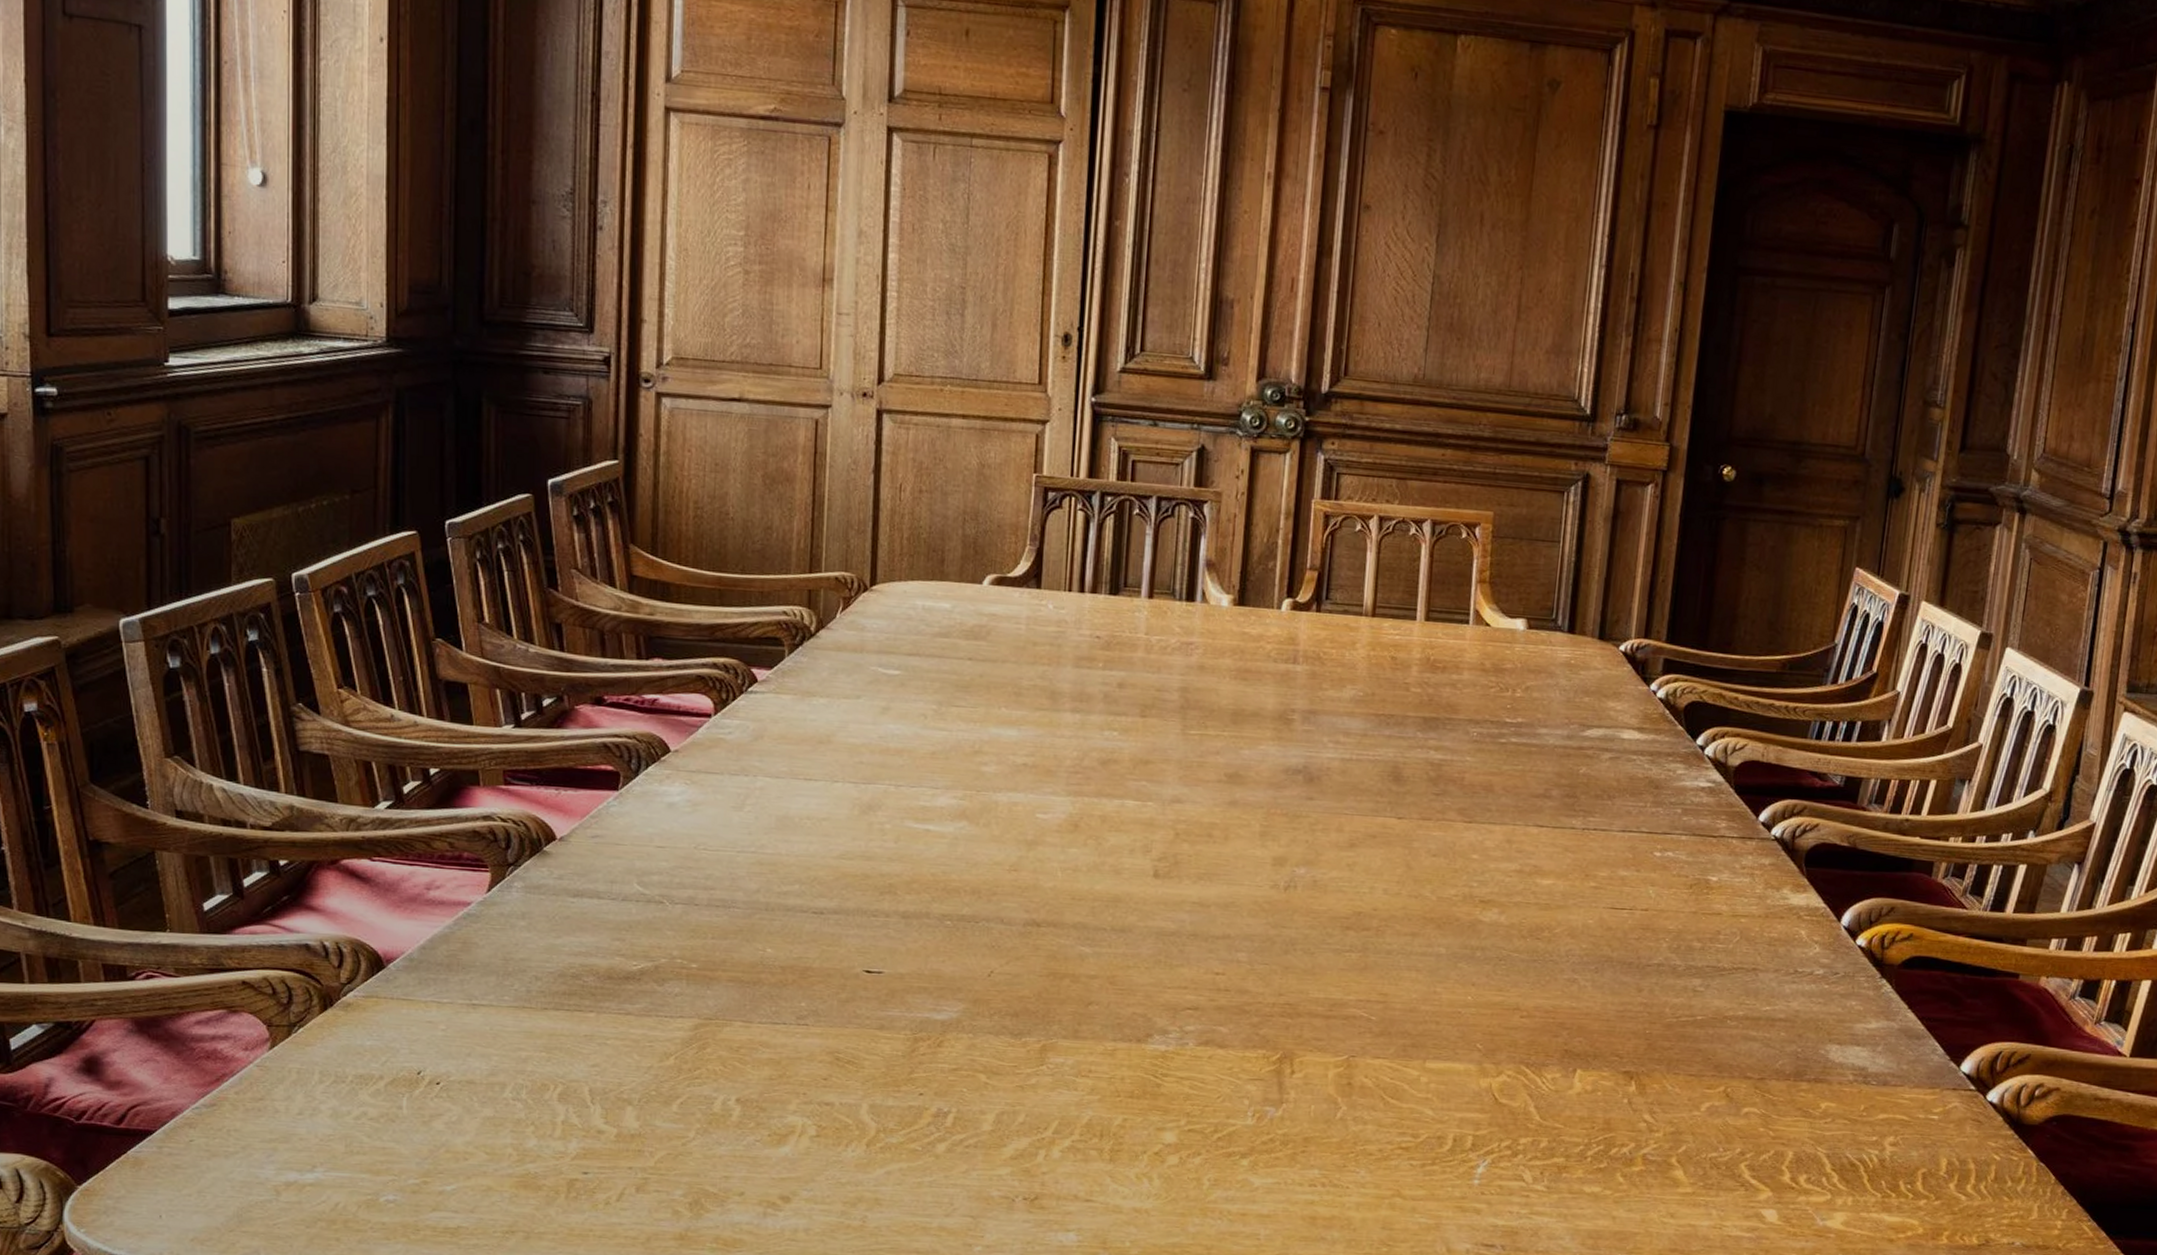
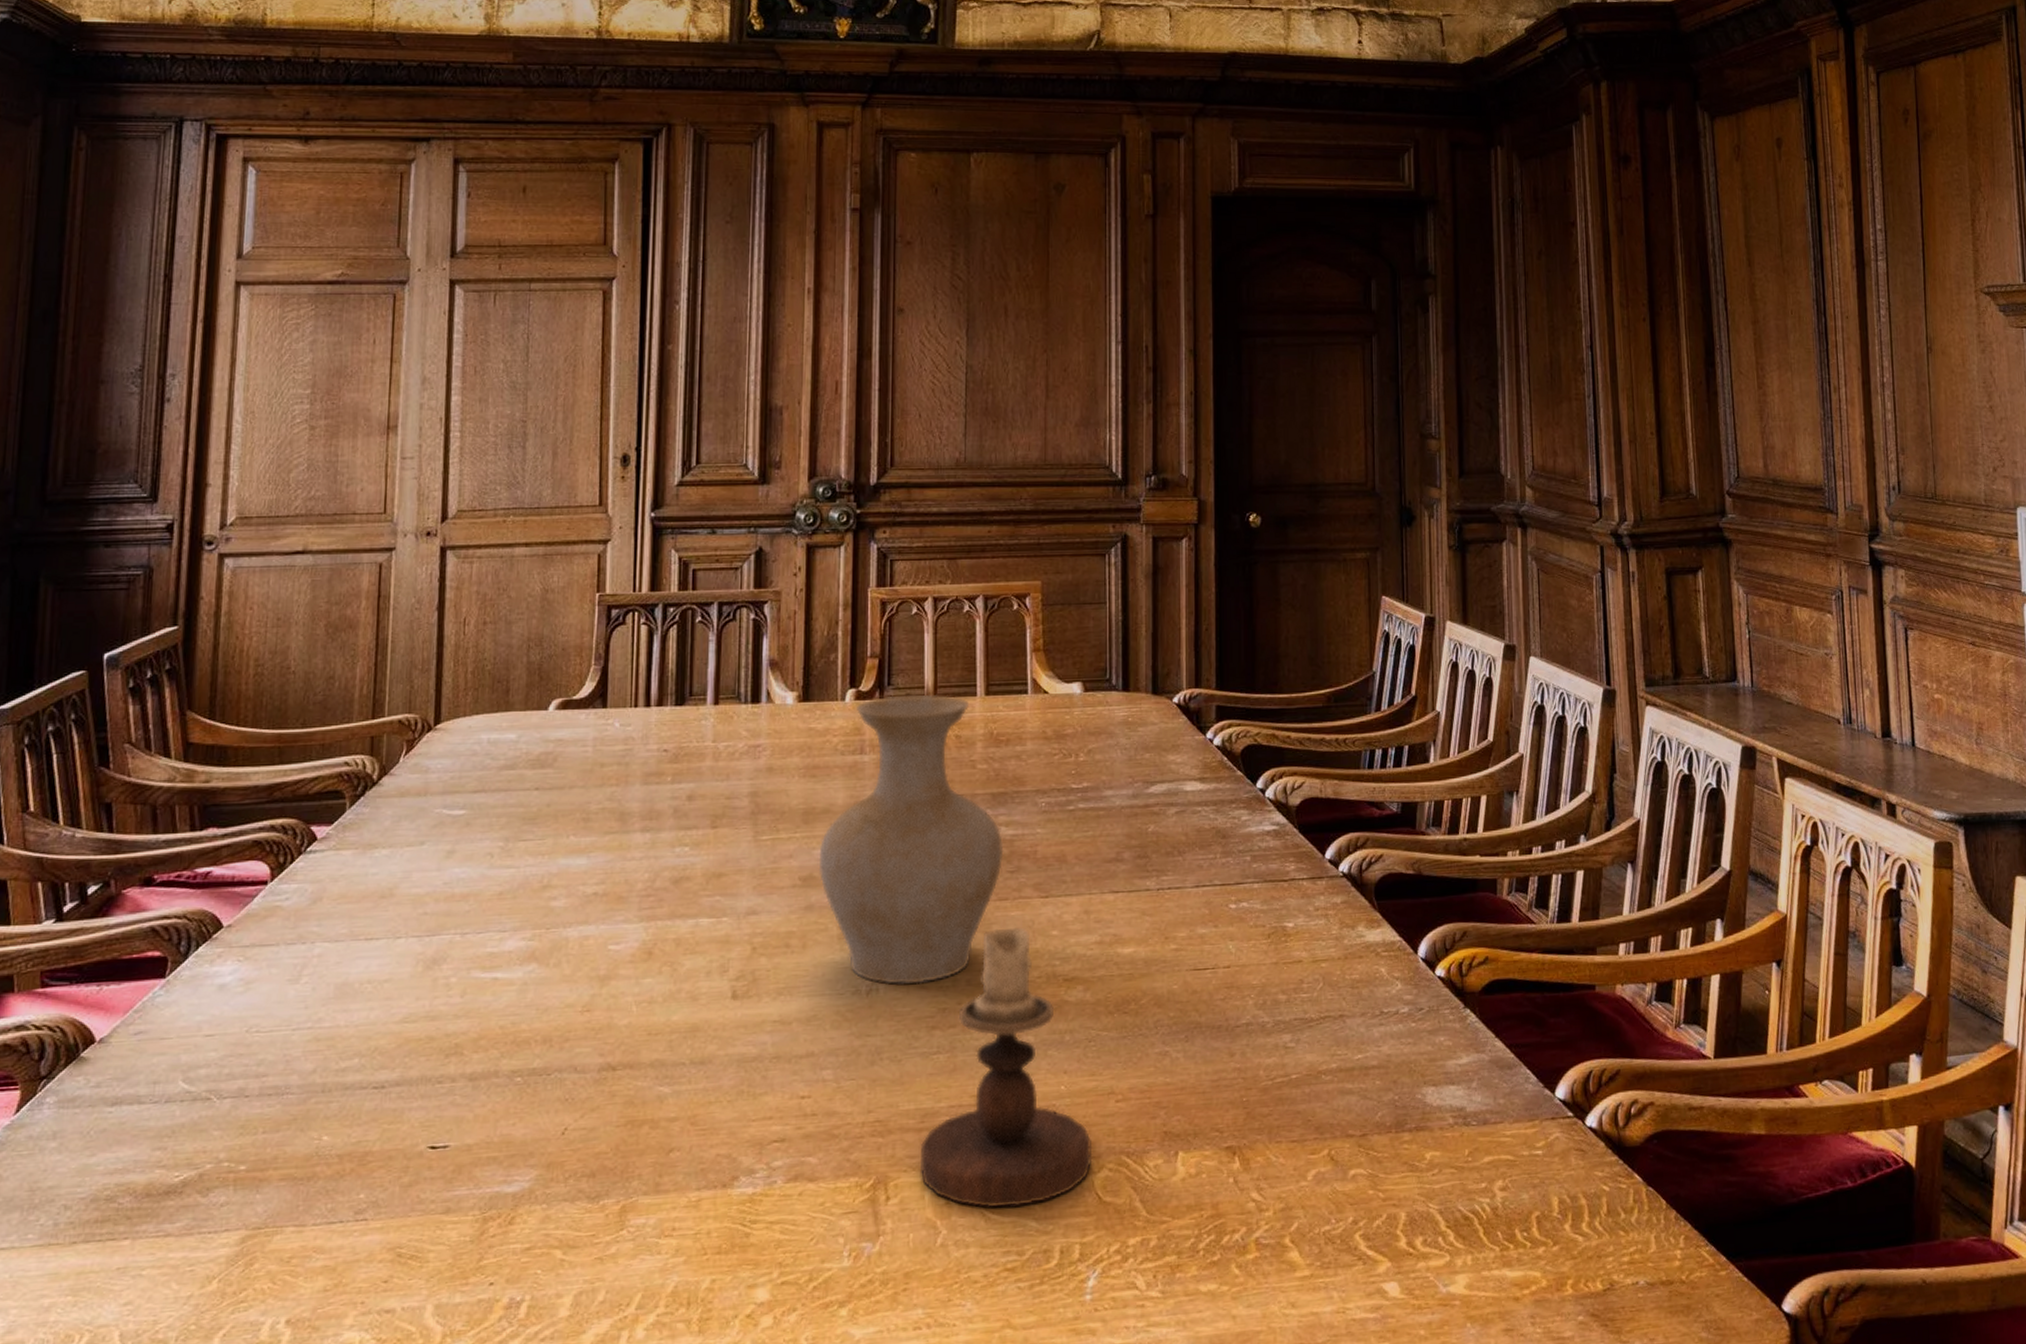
vase: none [1244,609,1431,887] -> present [818,694,1004,985]
candlestick: none [1324,845,1493,1097] -> present [919,927,1093,1209]

